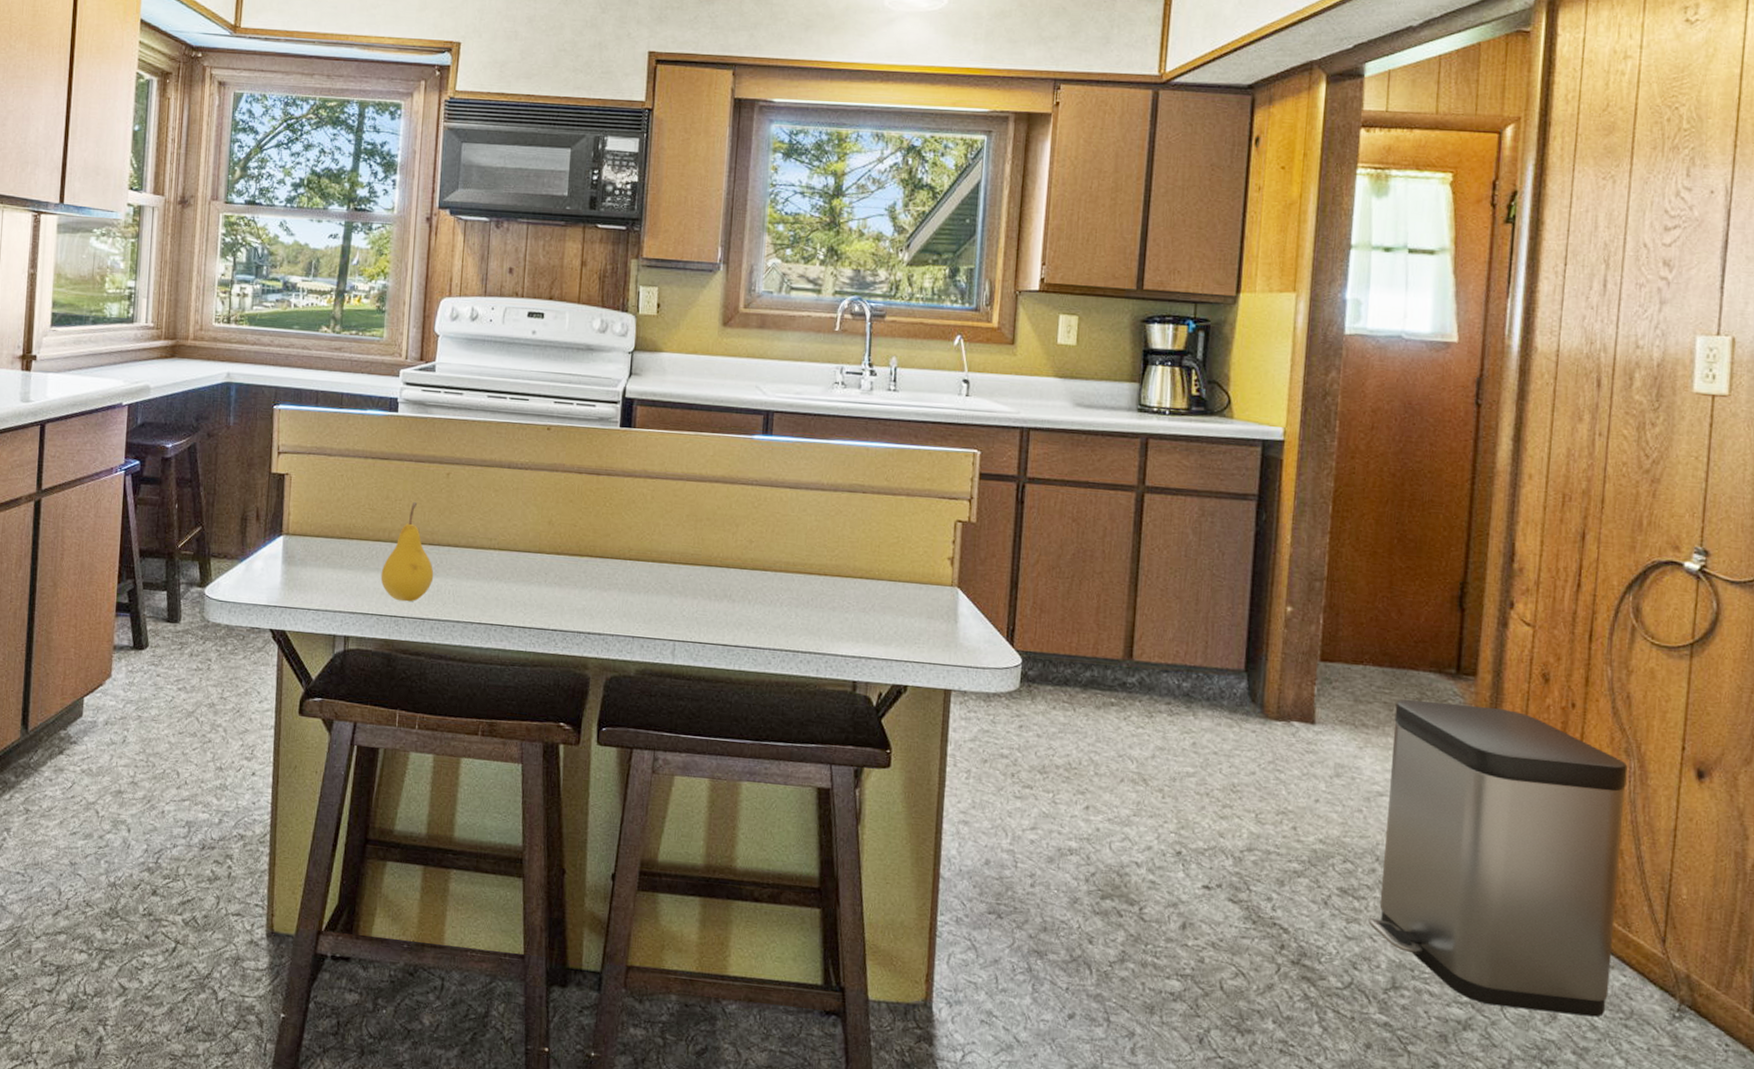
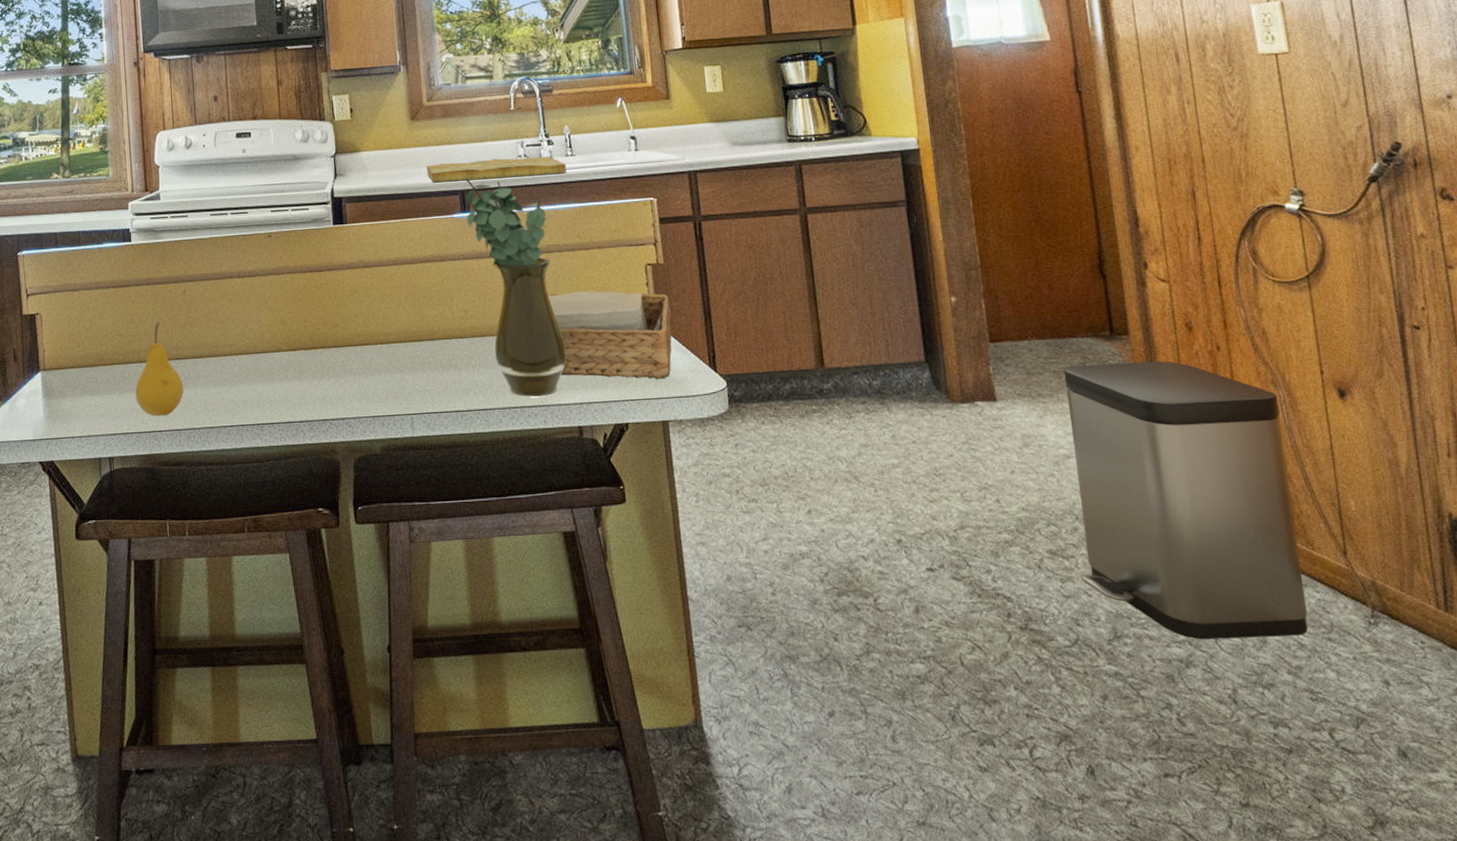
cutting board: none [731,377,887,410] -> present [426,156,567,183]
vase: none [766,398,855,644] -> present [465,178,567,397]
napkin holder: none [842,536,976,645] -> present [547,290,672,379]

